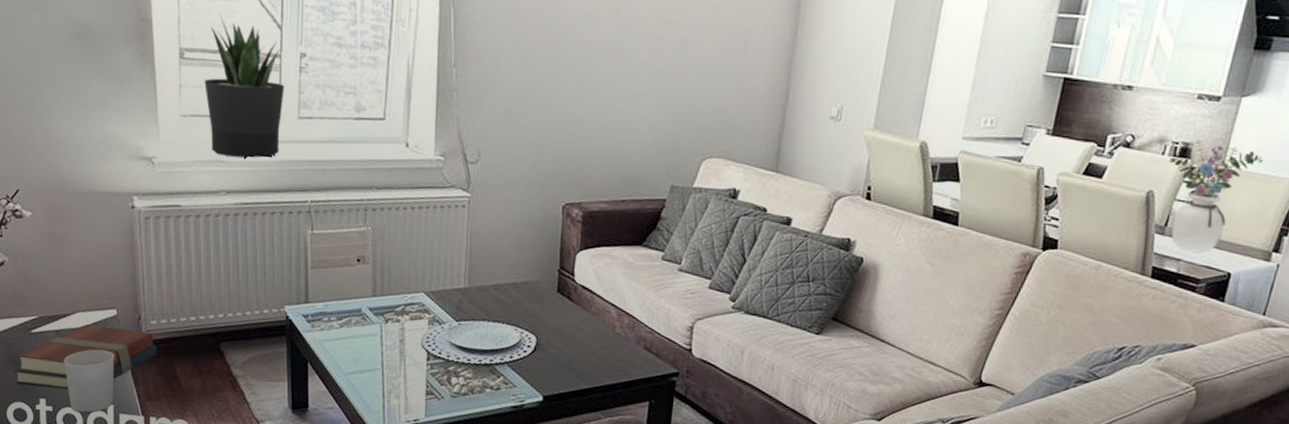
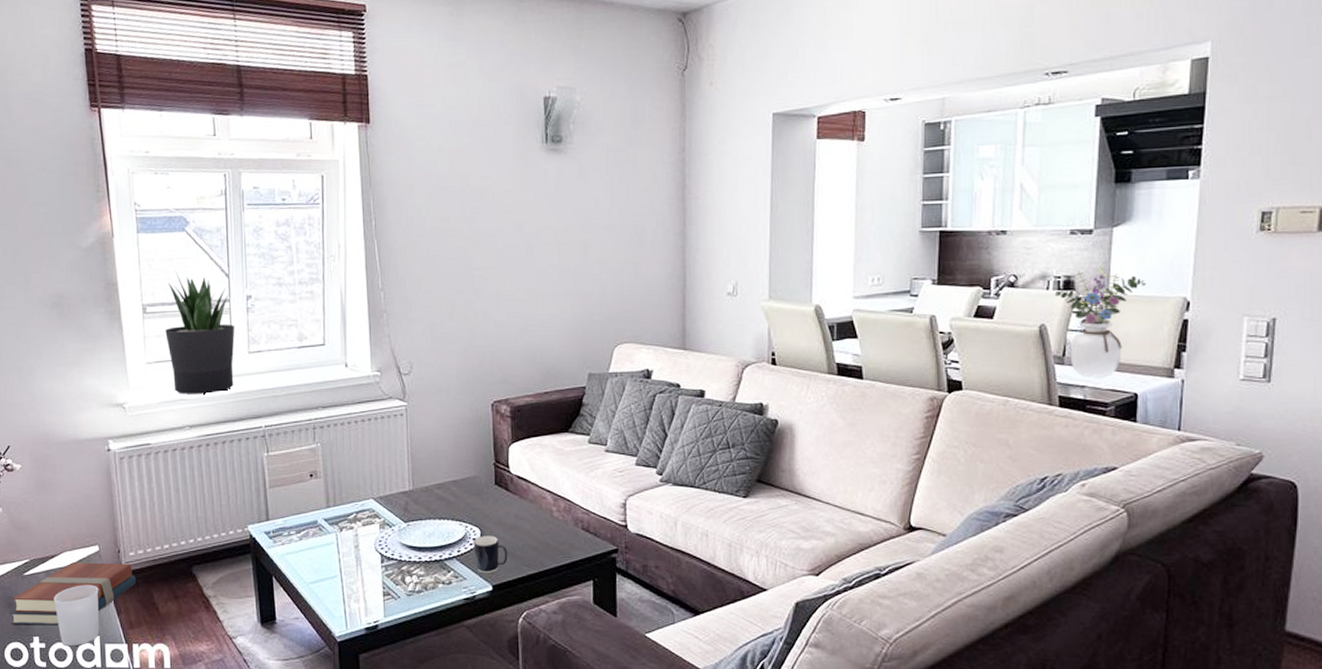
mug: none [527,344,563,384] -> present [473,536,508,574]

